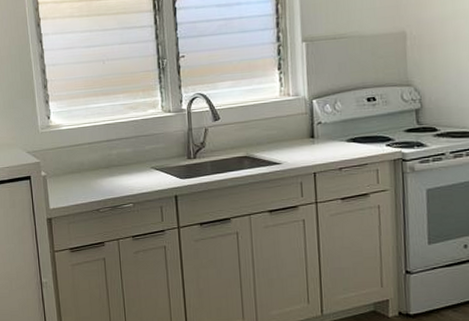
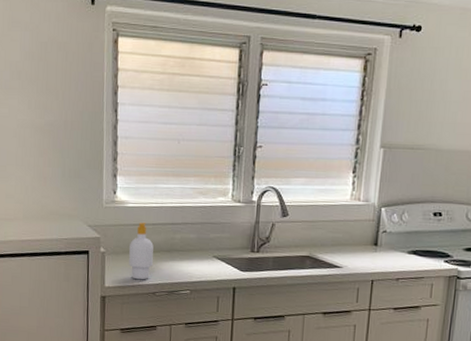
soap bottle: none [69,142,94,199] -> present [129,222,154,280]

